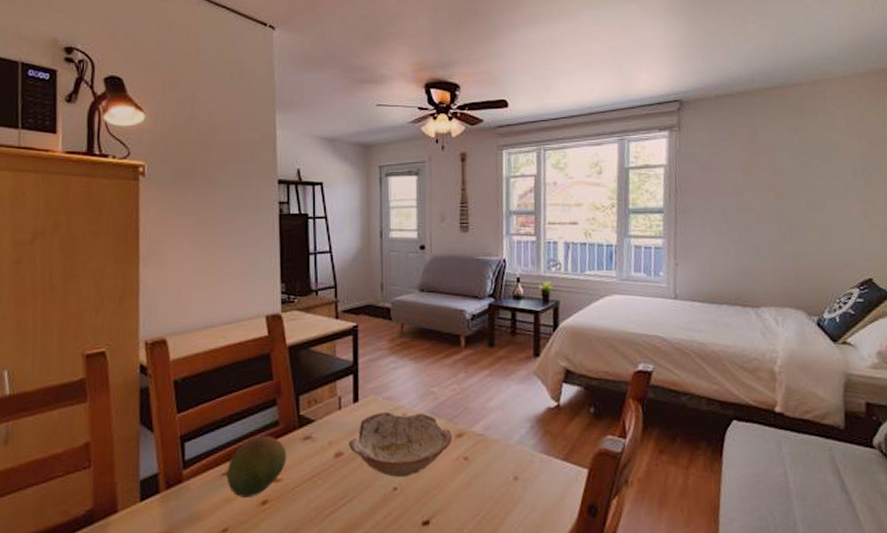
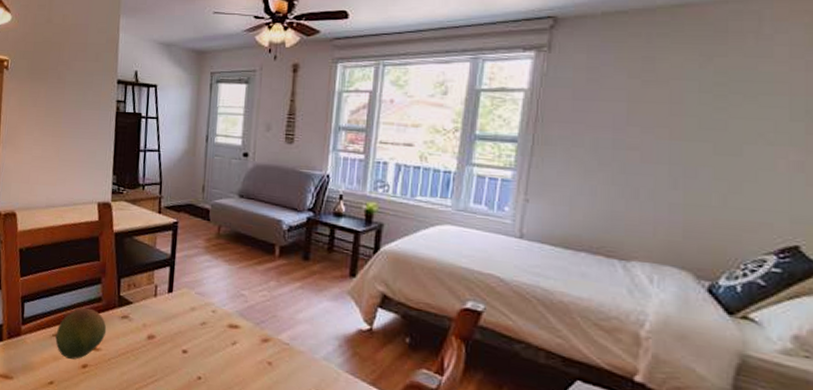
bowl: present [349,412,453,477] -> none [160,305,259,369]

